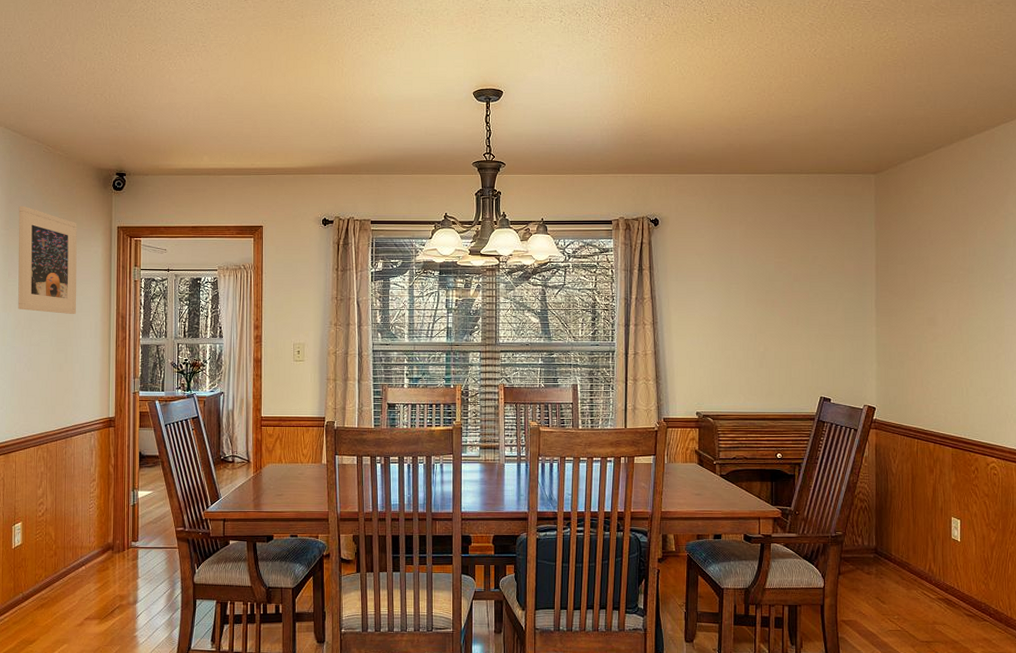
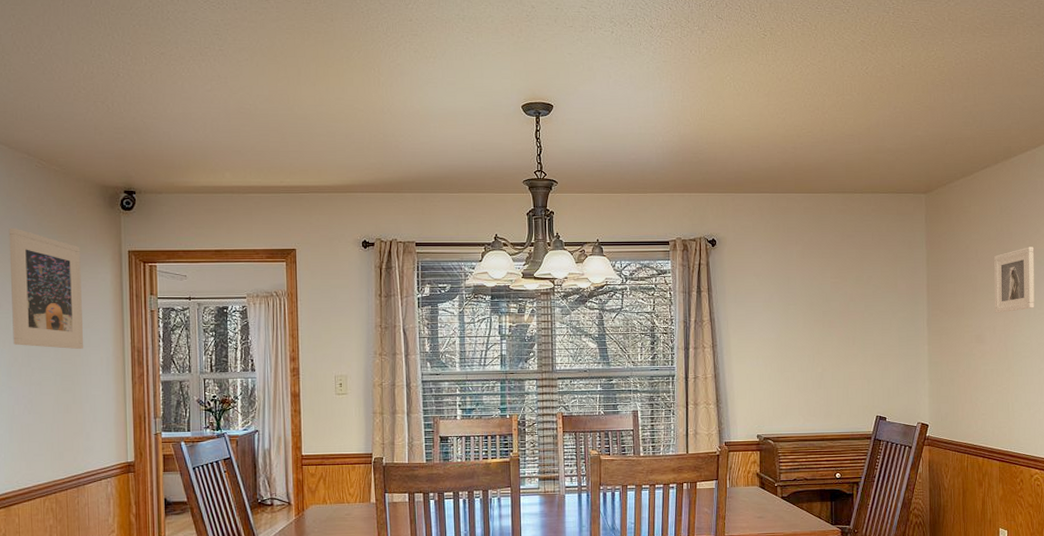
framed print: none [948,228,992,295] -> present [994,247,1035,313]

